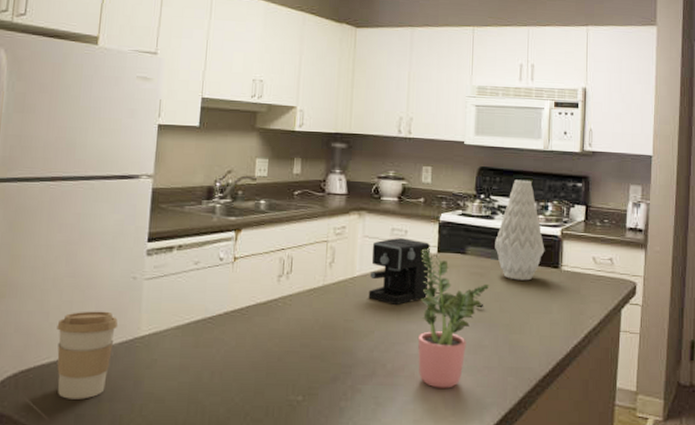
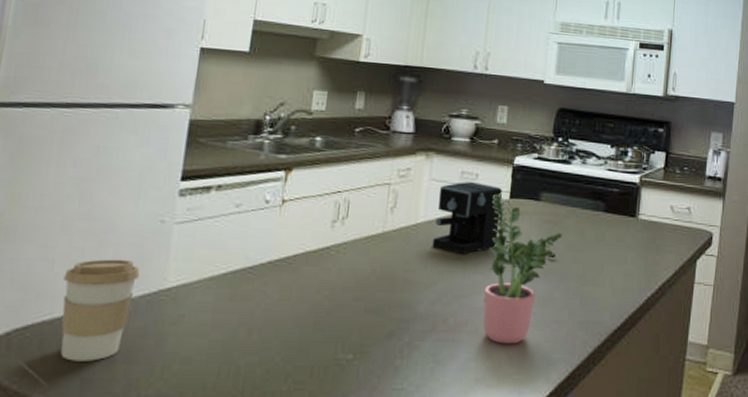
vase: present [495,179,545,281] -> none [570,122,623,230]

